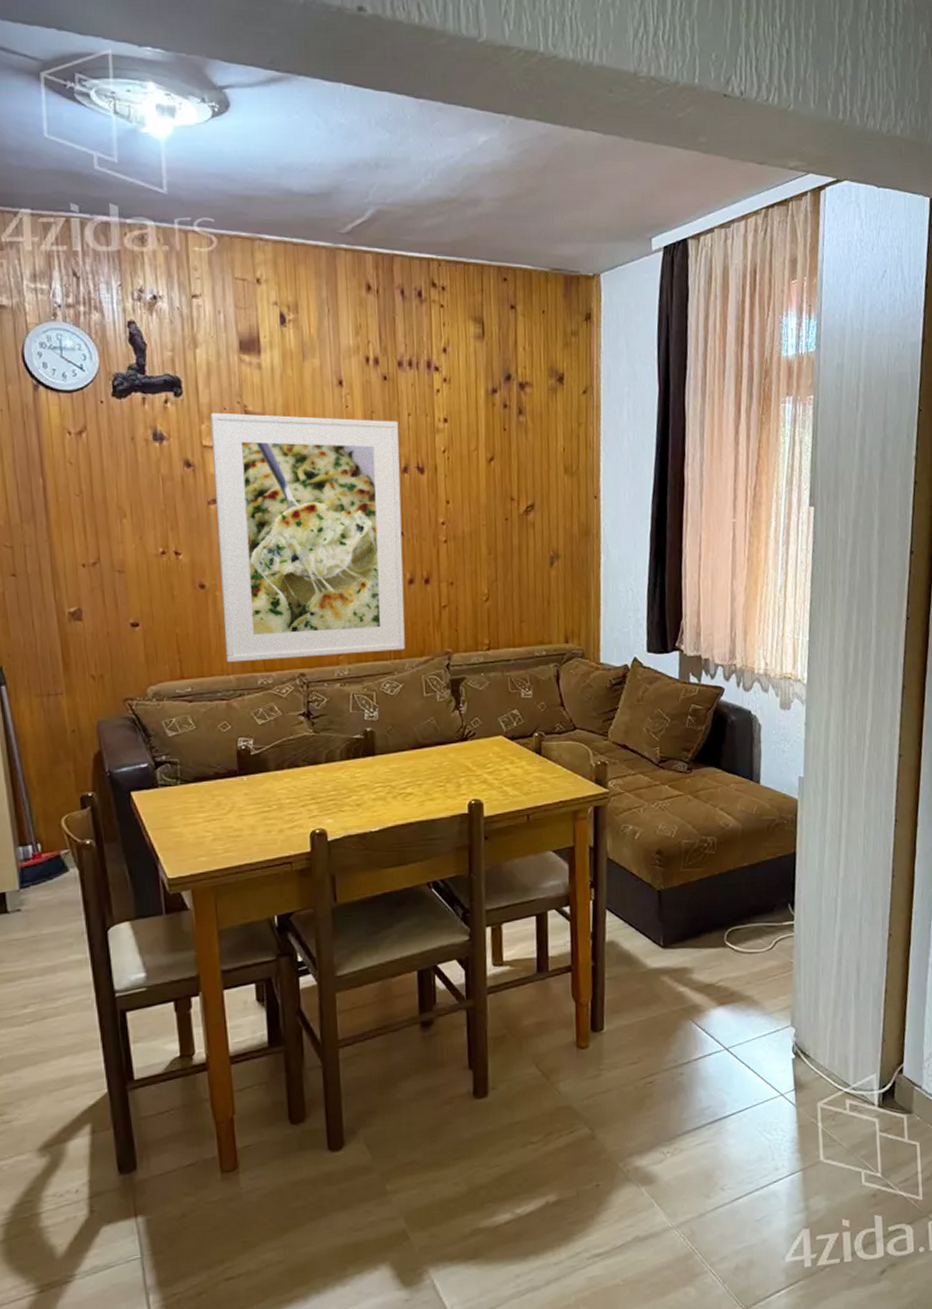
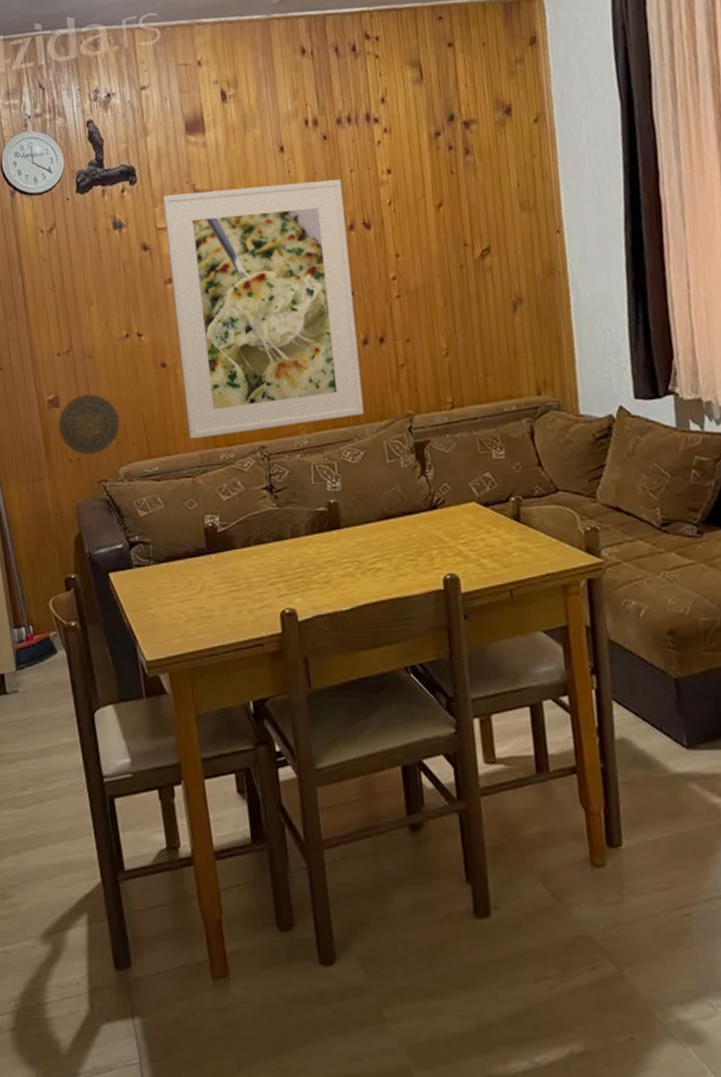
decorative plate: none [80,609,151,671] -> present [58,394,120,455]

